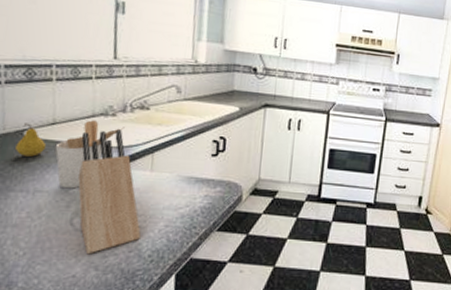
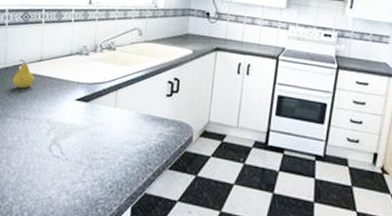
utensil holder: present [55,120,124,189] -> none [41,58,95,119]
knife block: present [78,129,141,255] -> none [56,67,104,180]

